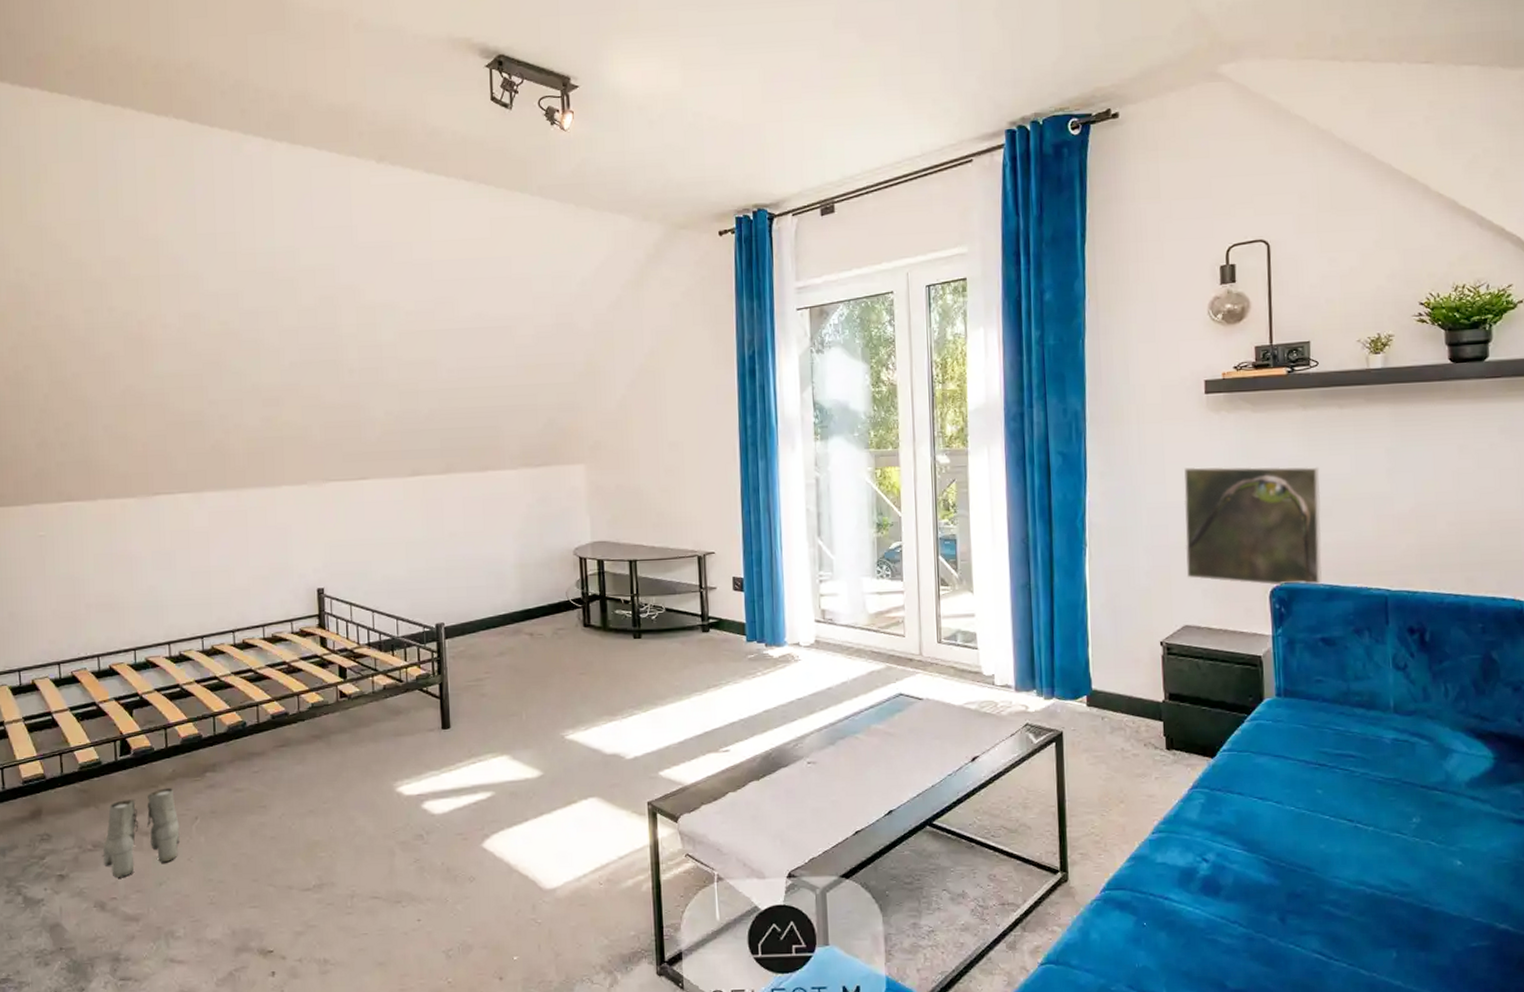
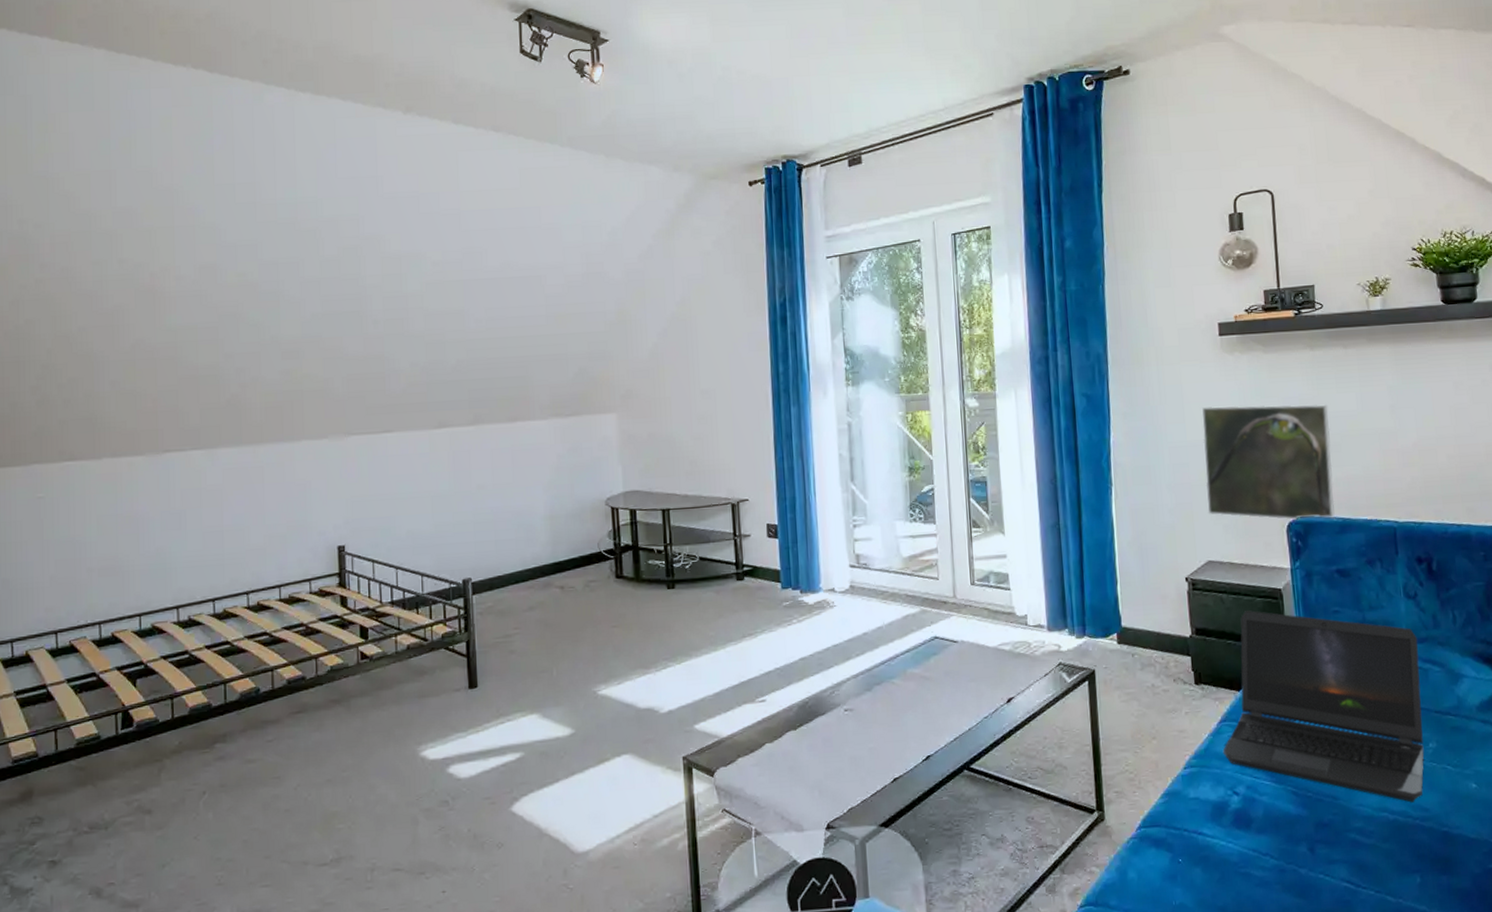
boots: present [103,788,180,877] -> none [101,762,186,861]
laptop computer: none [1193,677,1407,877] -> present [1222,610,1424,803]

